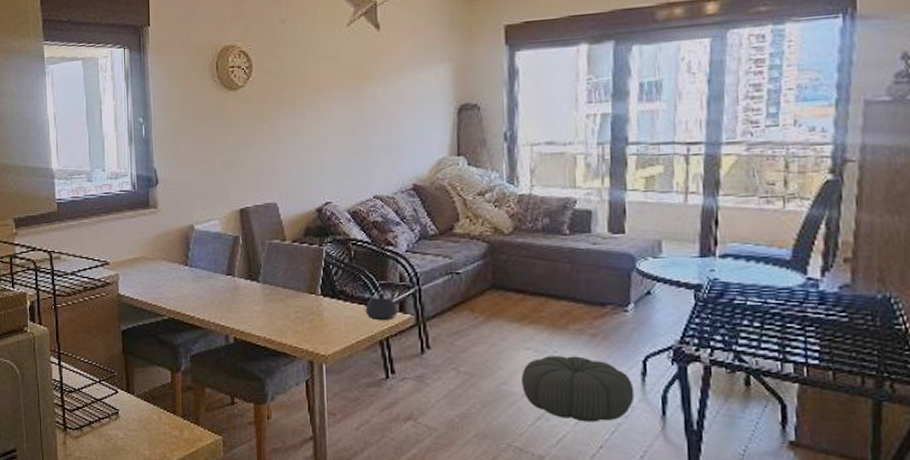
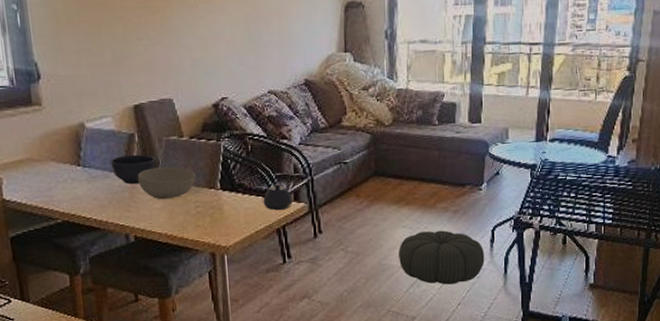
bowl: none [215,256,258,285] -> present [110,154,156,184]
bowl: none [239,270,296,303] -> present [137,166,196,200]

